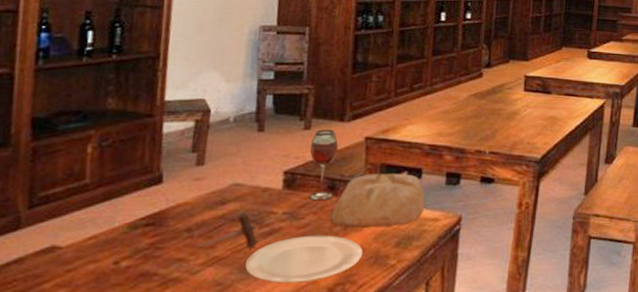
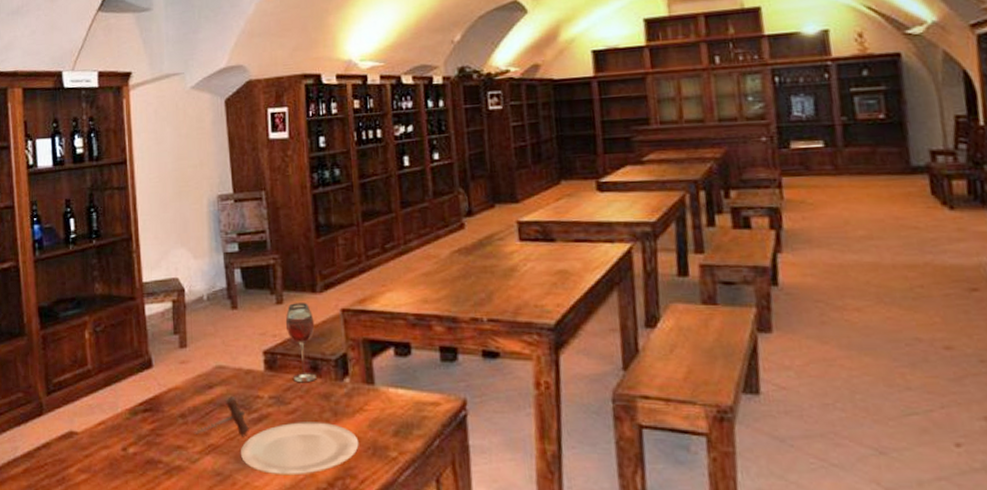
bread: present [331,173,425,226] -> none [319,349,420,412]

